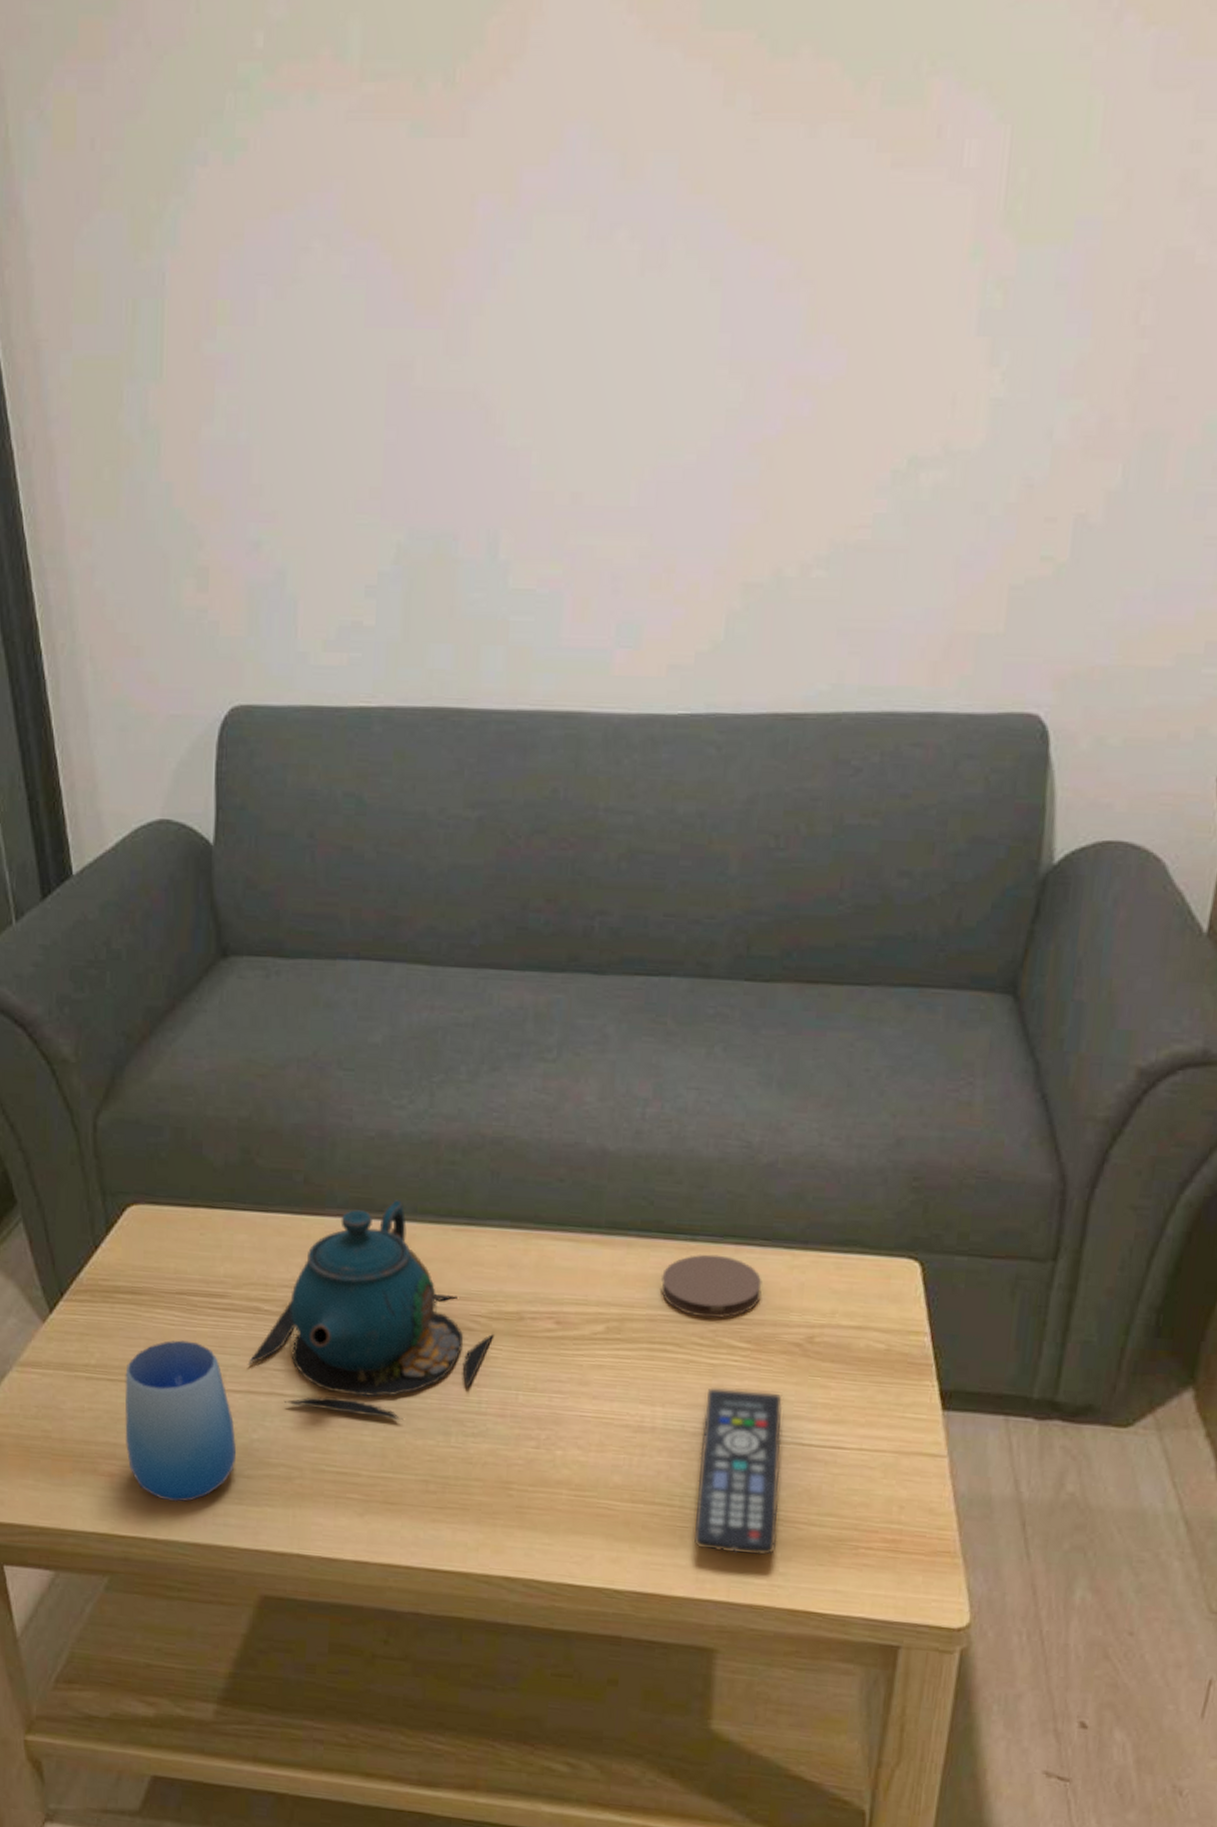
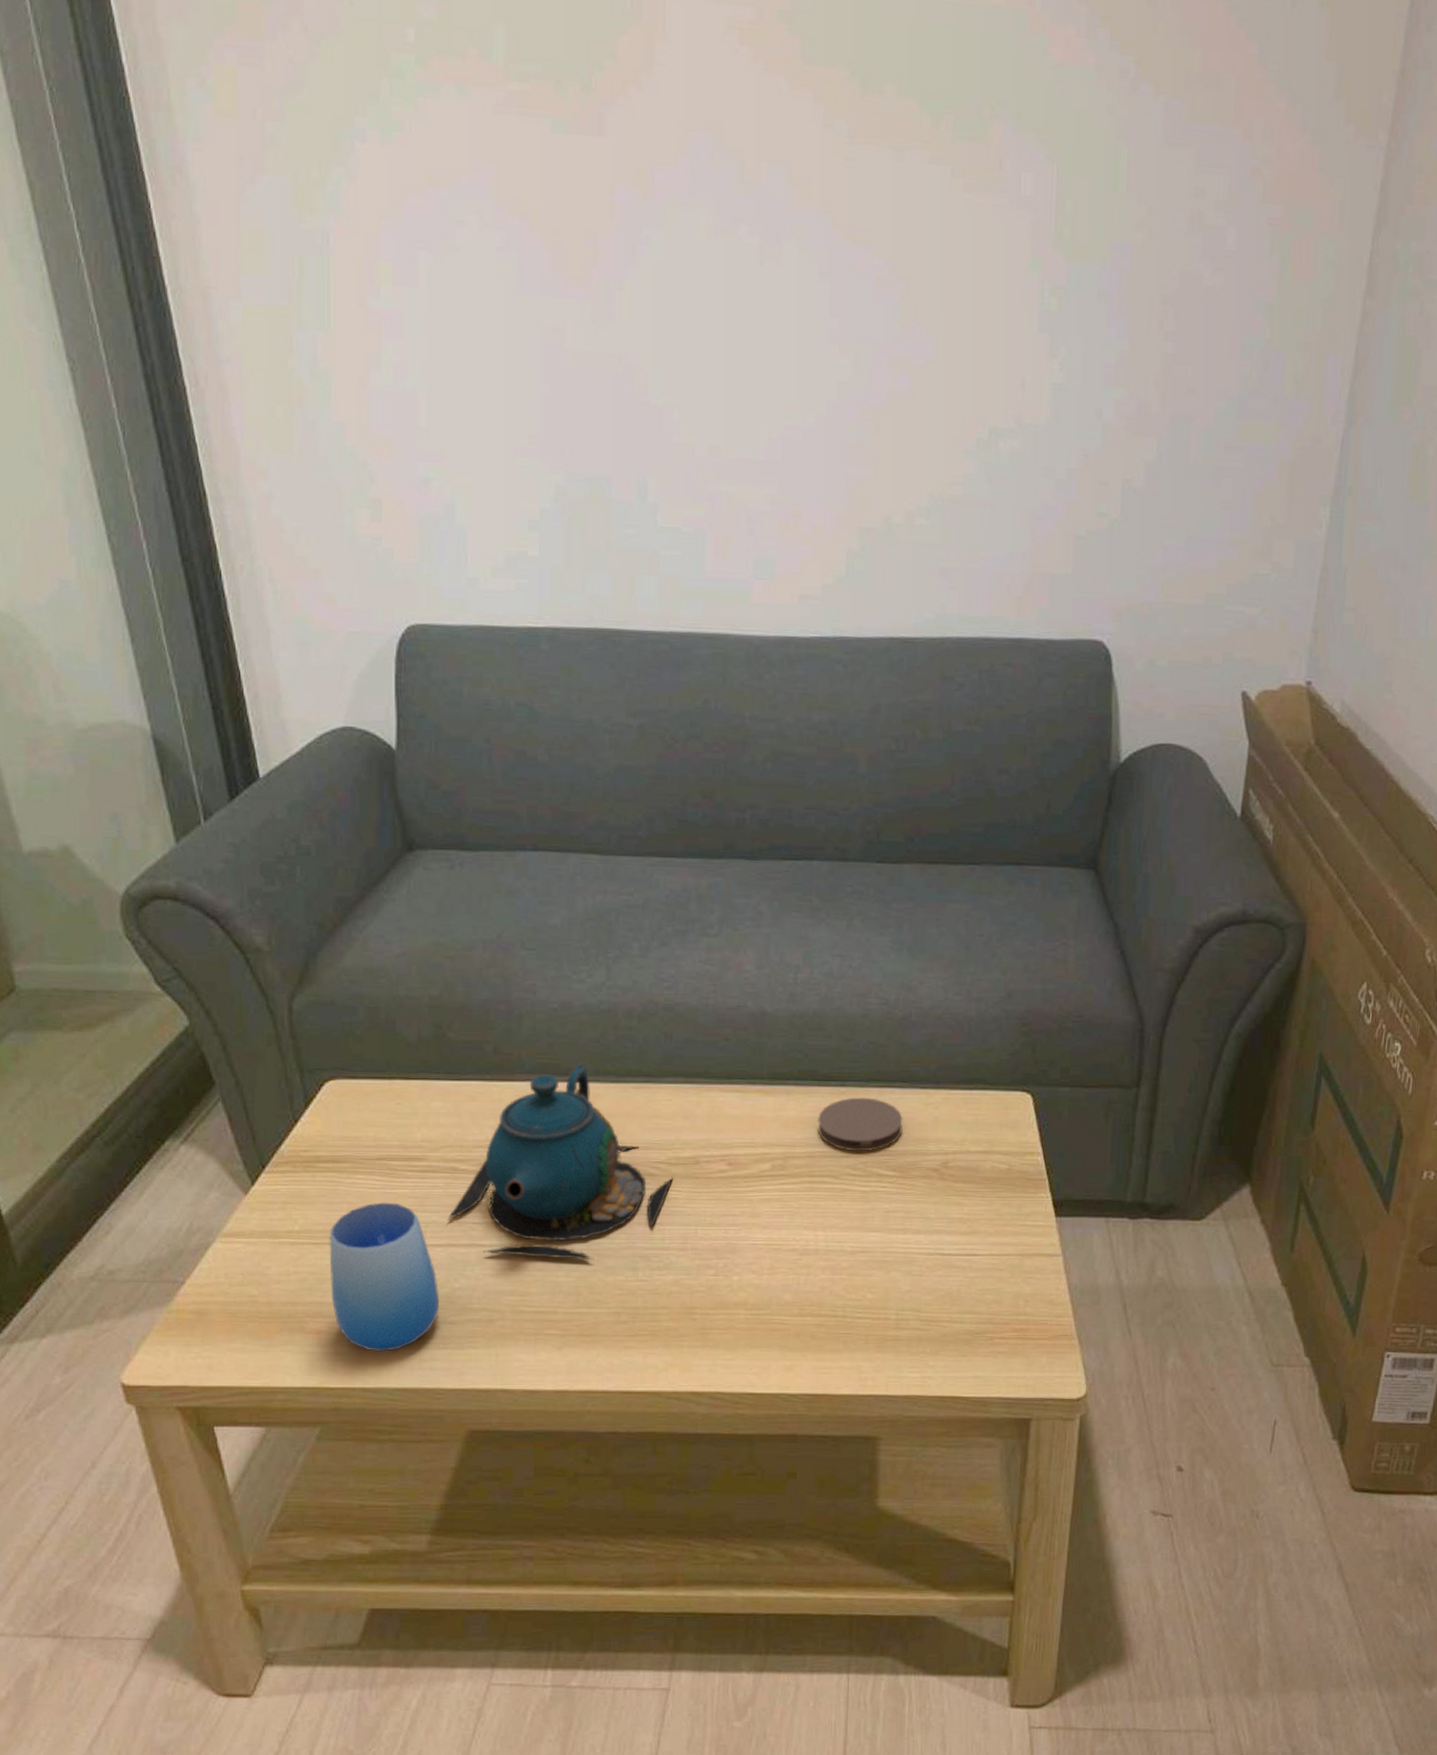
remote control: present [693,1386,783,1556] -> none [855,1210,926,1353]

